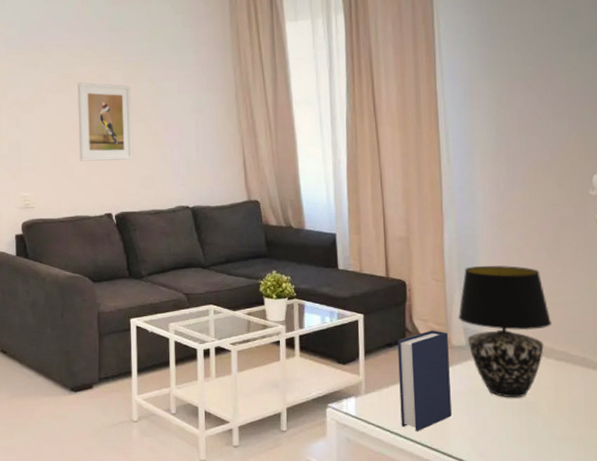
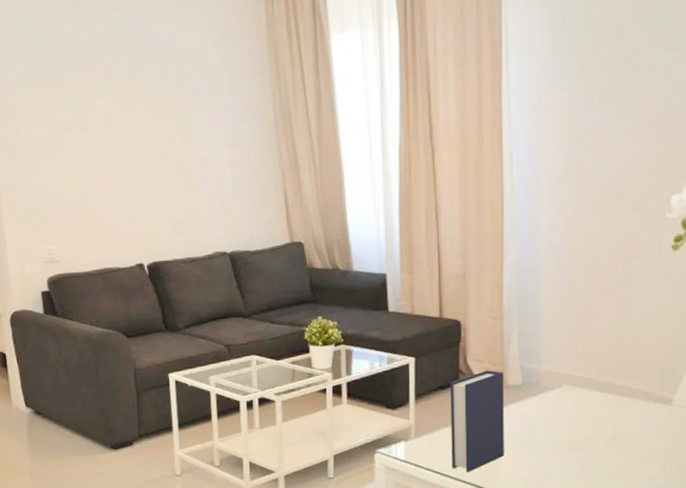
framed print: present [77,82,133,161] -> none [97,118,164,208]
table lamp: present [458,266,551,398] -> none [515,299,614,435]

